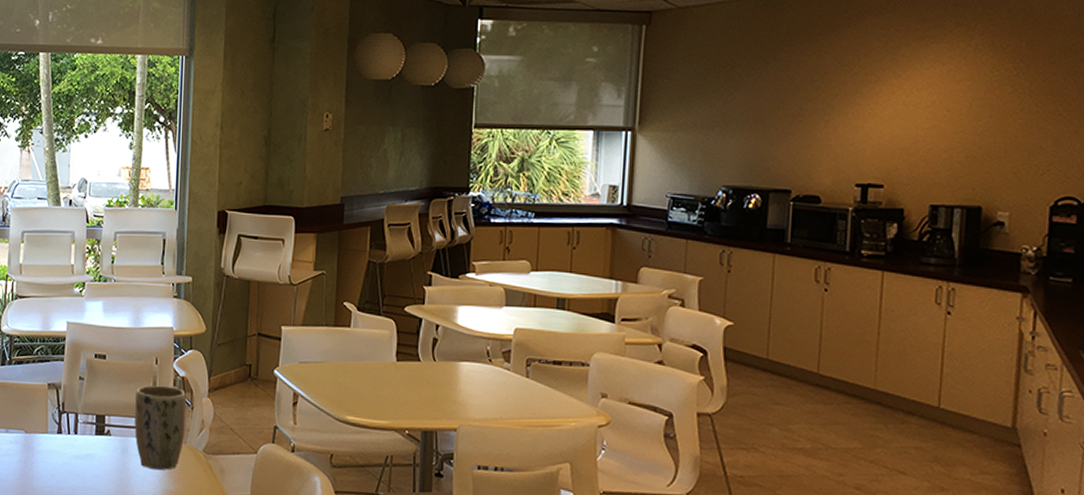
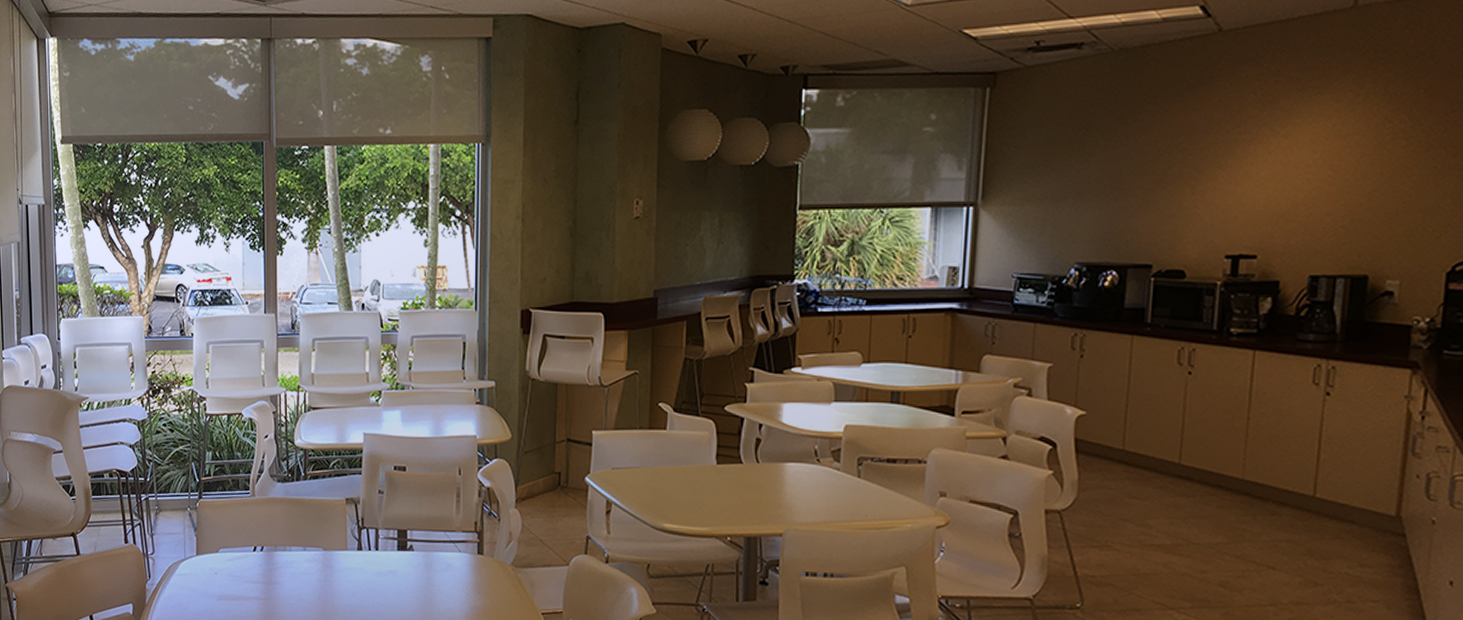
plant pot: present [134,385,187,470] -> none [438,497,493,585]

